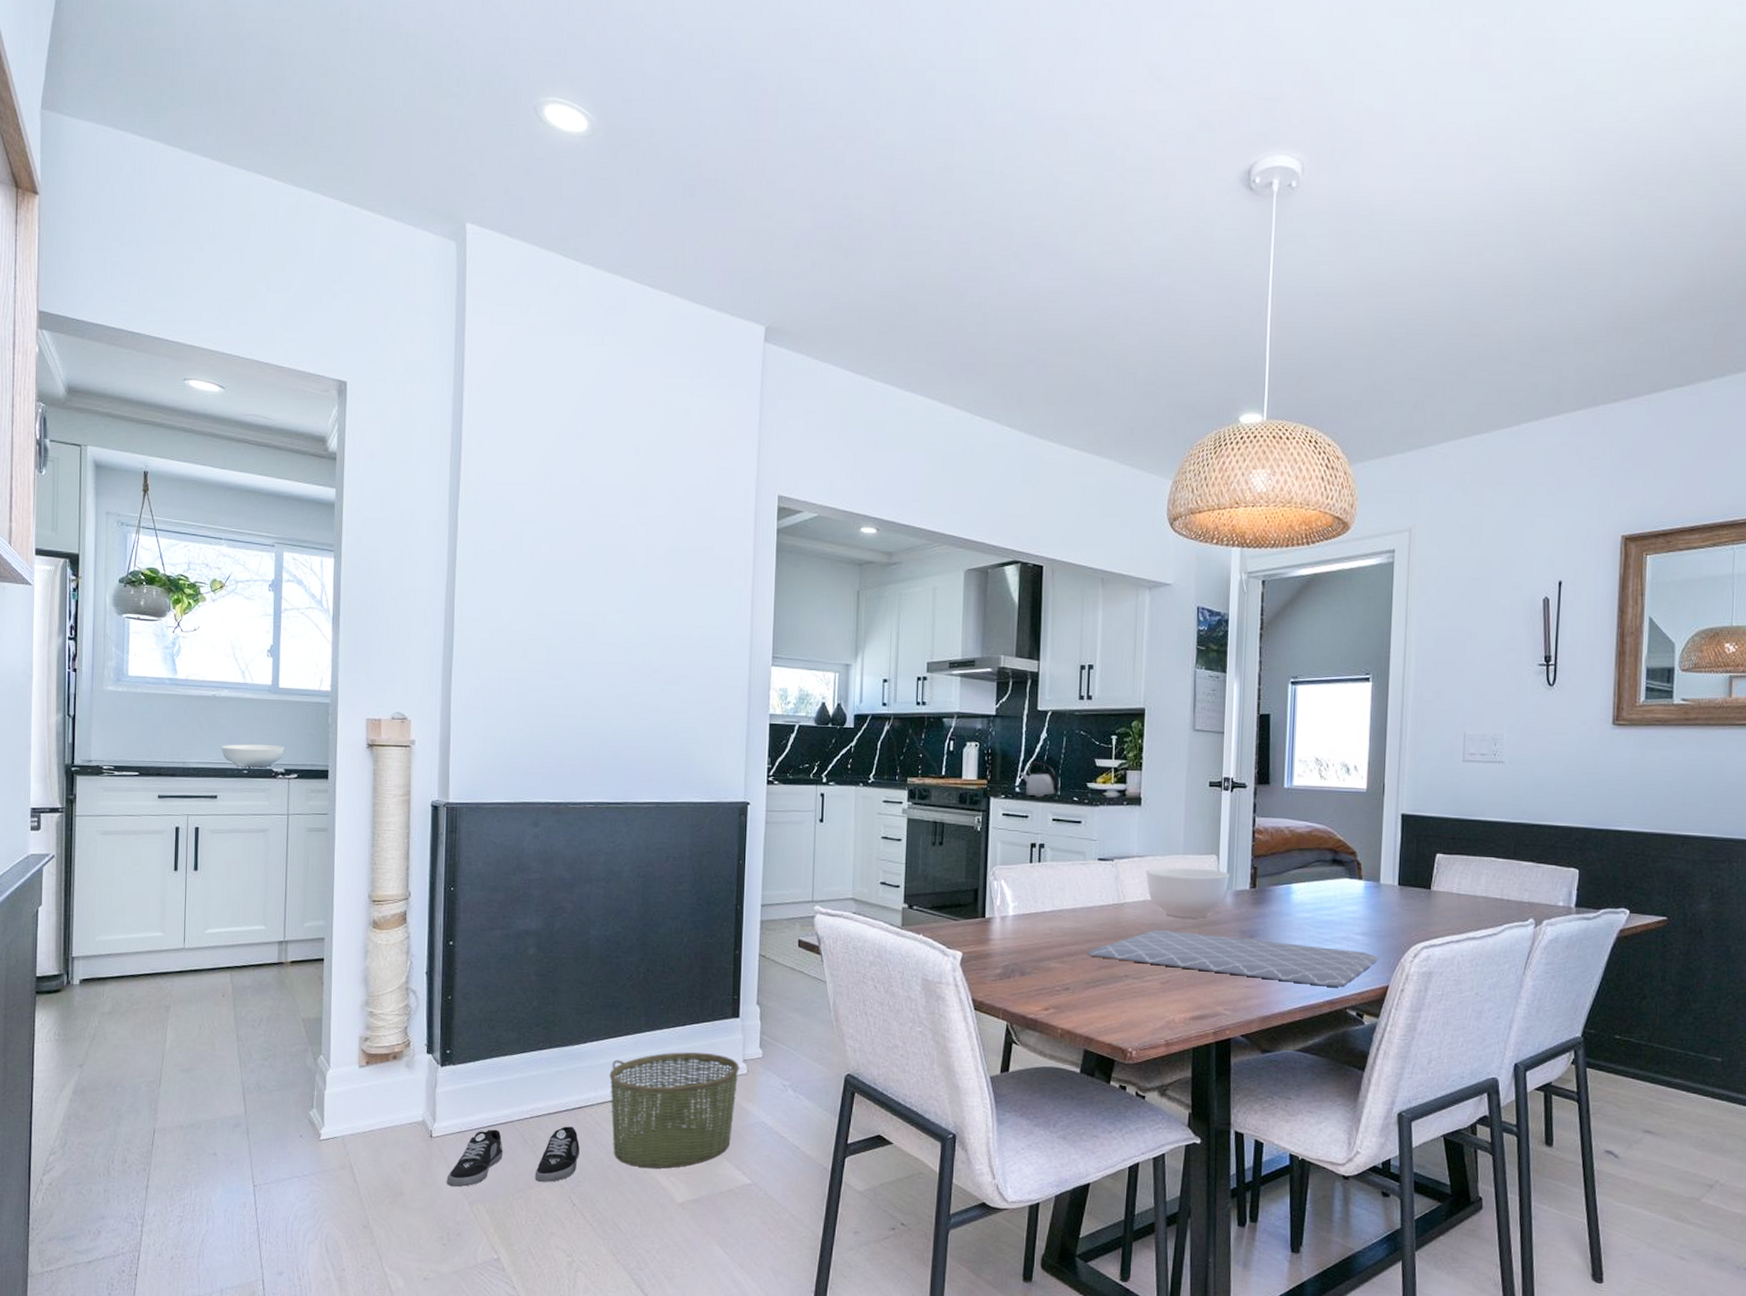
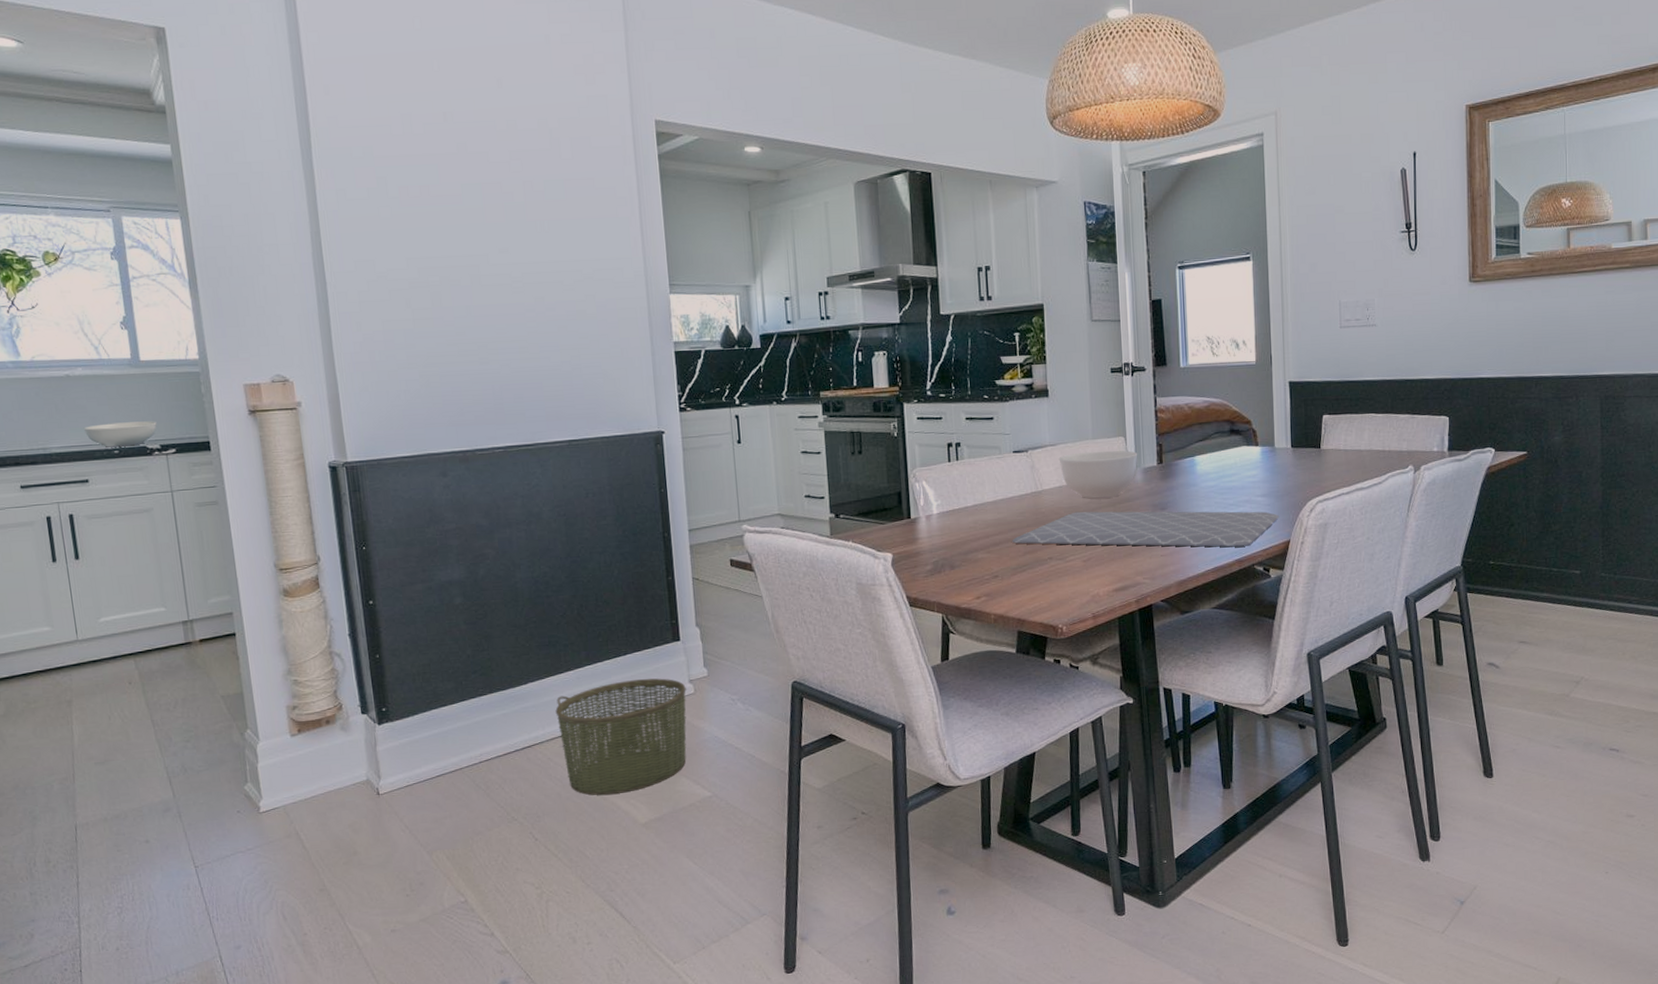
shoe: present [446,1126,580,1187] -> none [400,765,535,840]
kettle: present [1019,761,1059,797] -> none [929,364,969,399]

